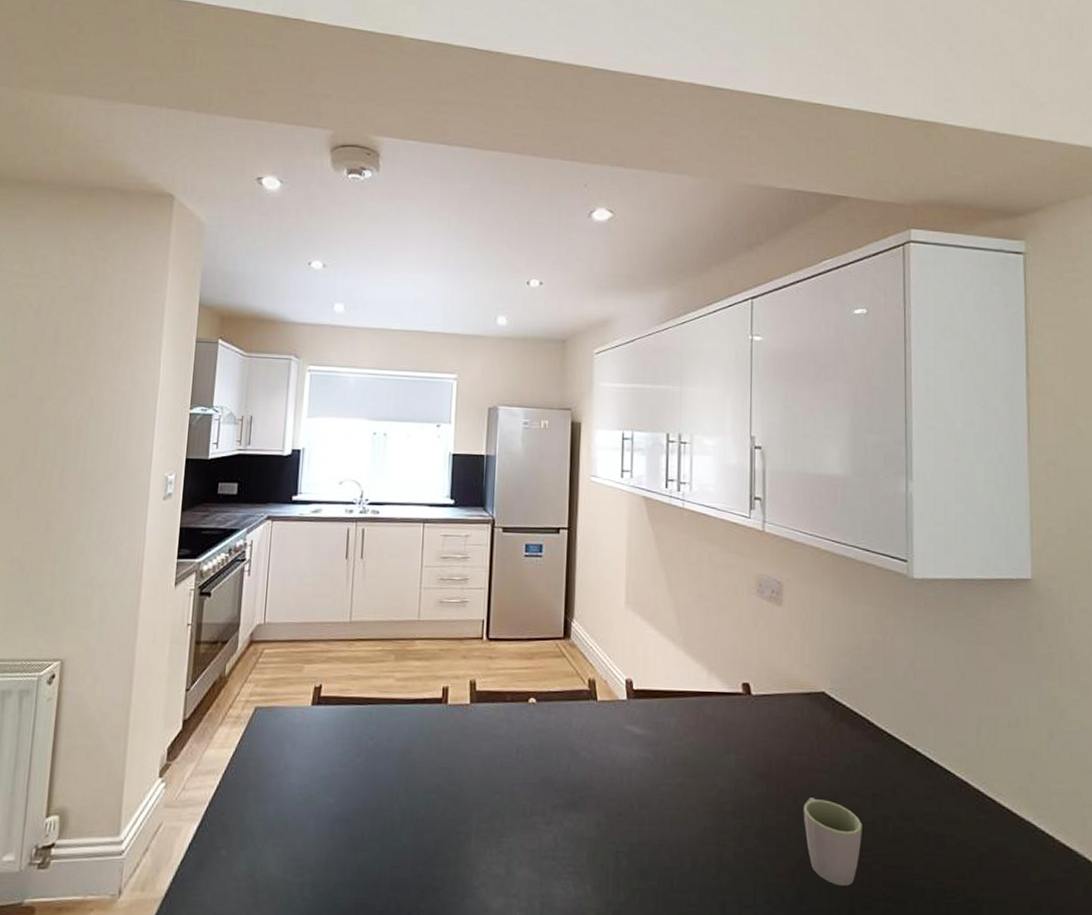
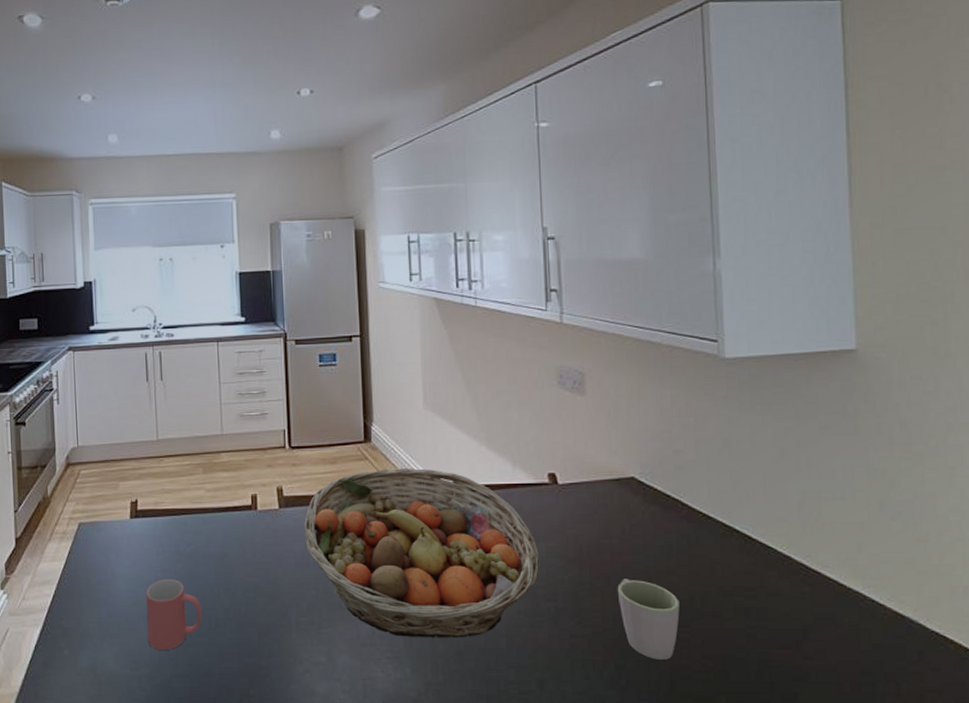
mug: none [316,773,378,855] -> present [146,578,203,650]
fruit basket: none [494,668,728,854] -> present [304,467,539,638]

